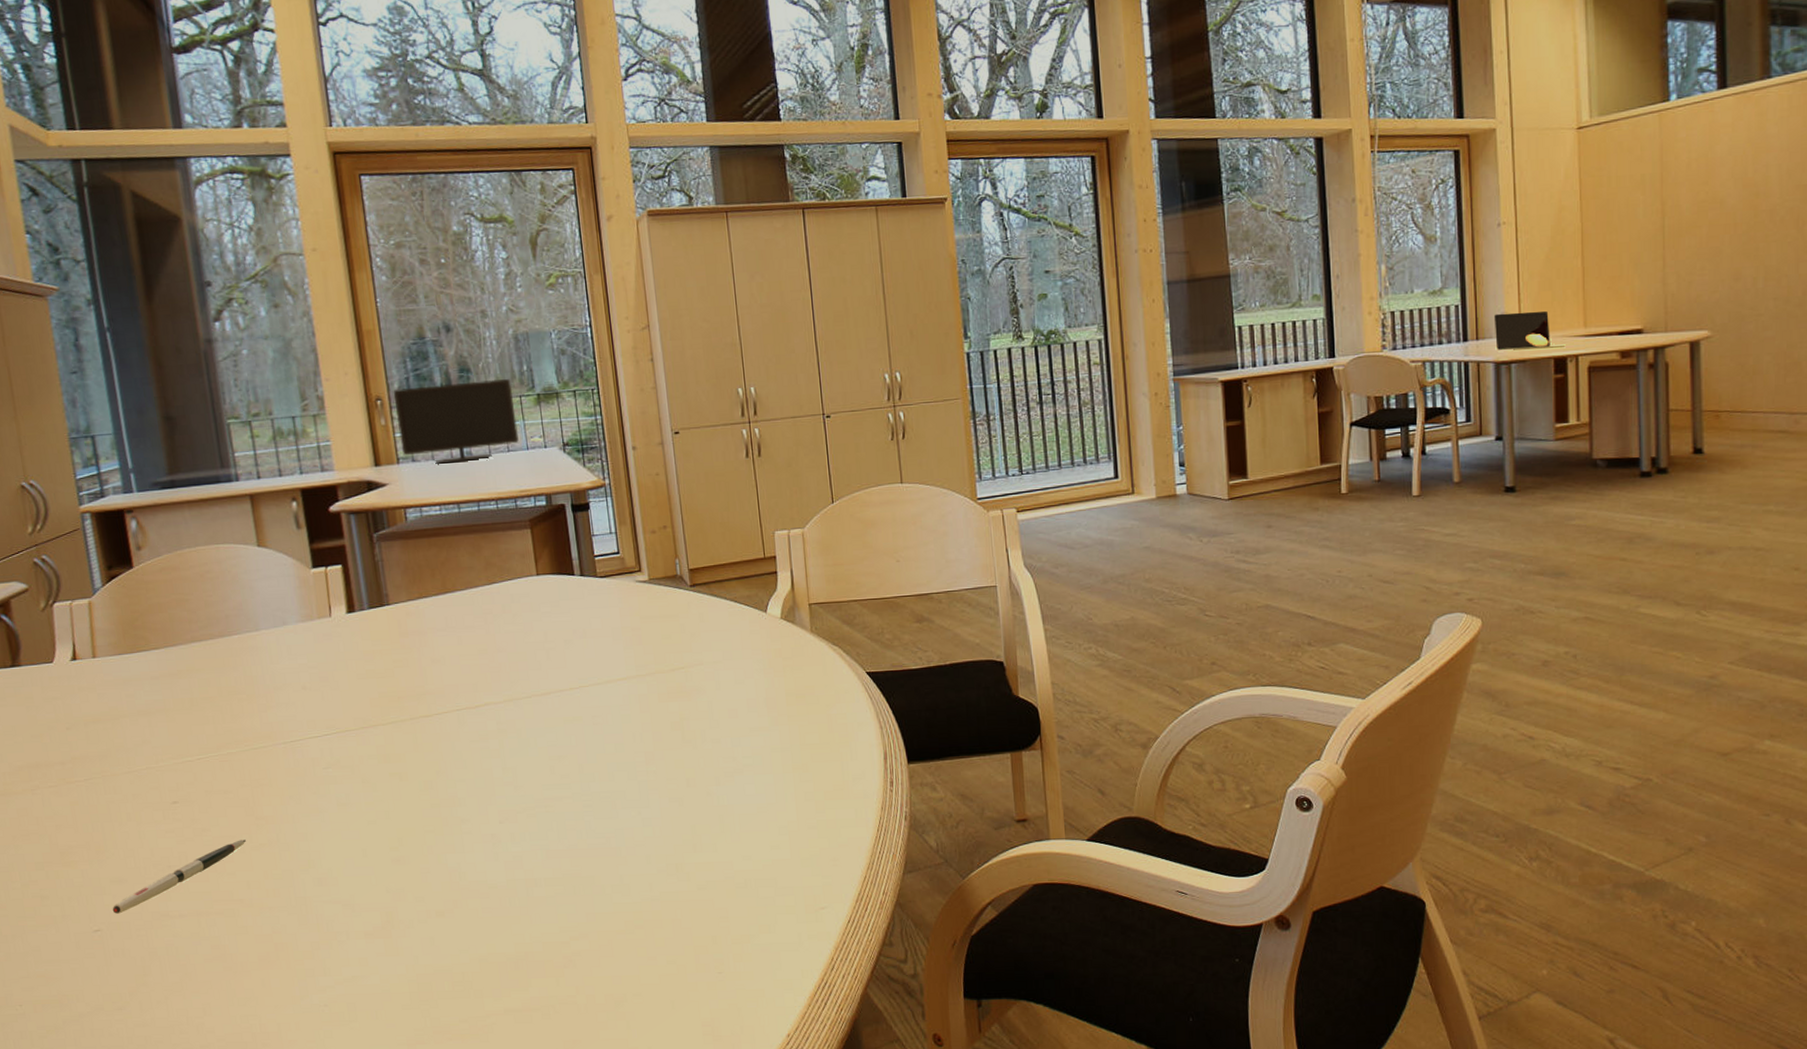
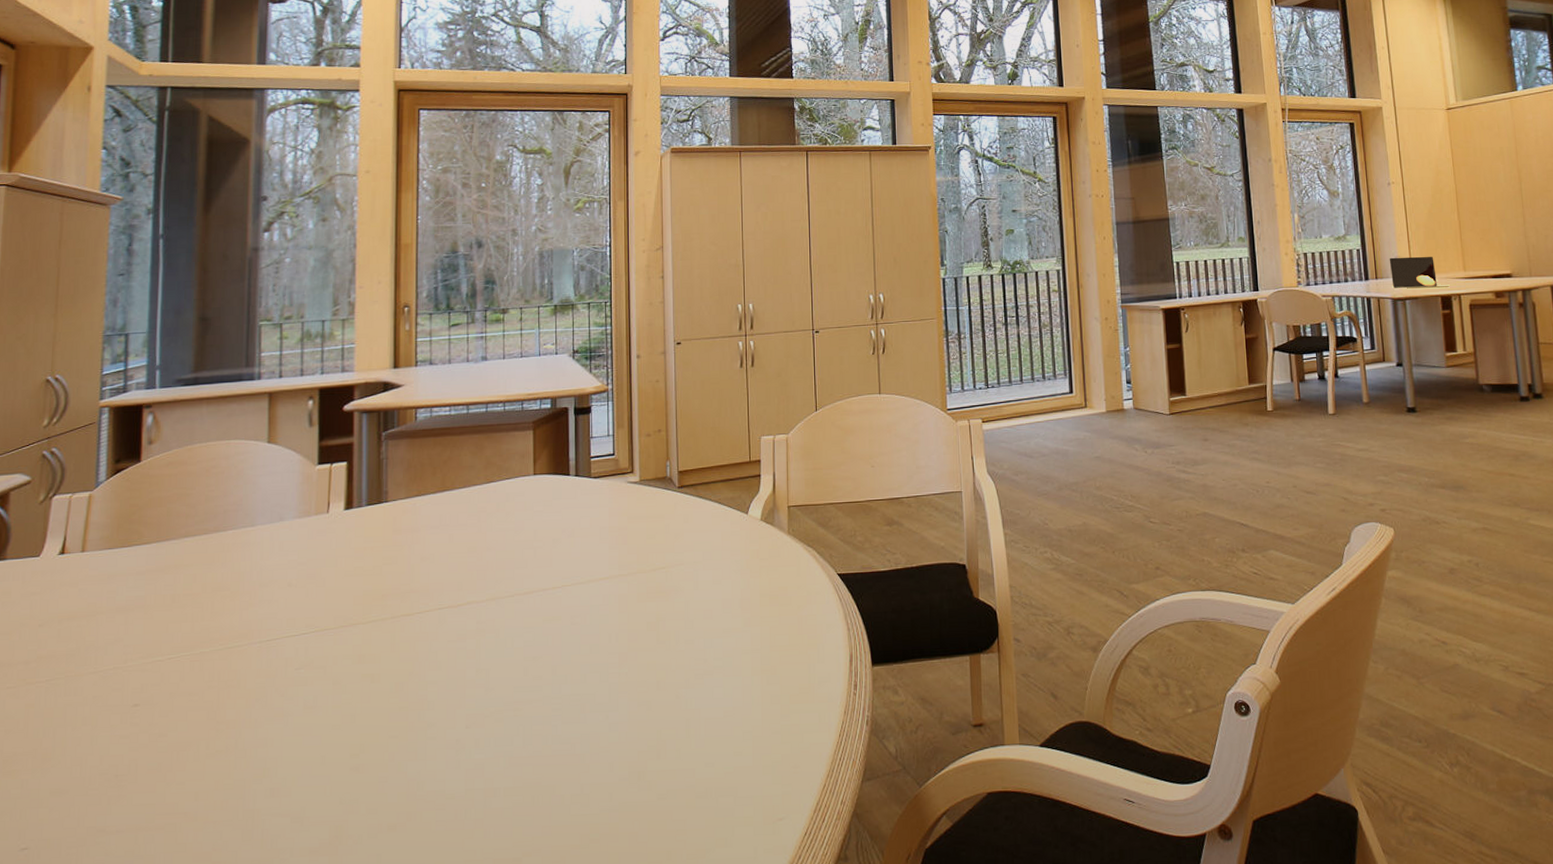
pen: present [112,839,246,914] -> none [45,746,202,830]
monitor: present [393,379,519,464] -> none [420,291,533,367]

